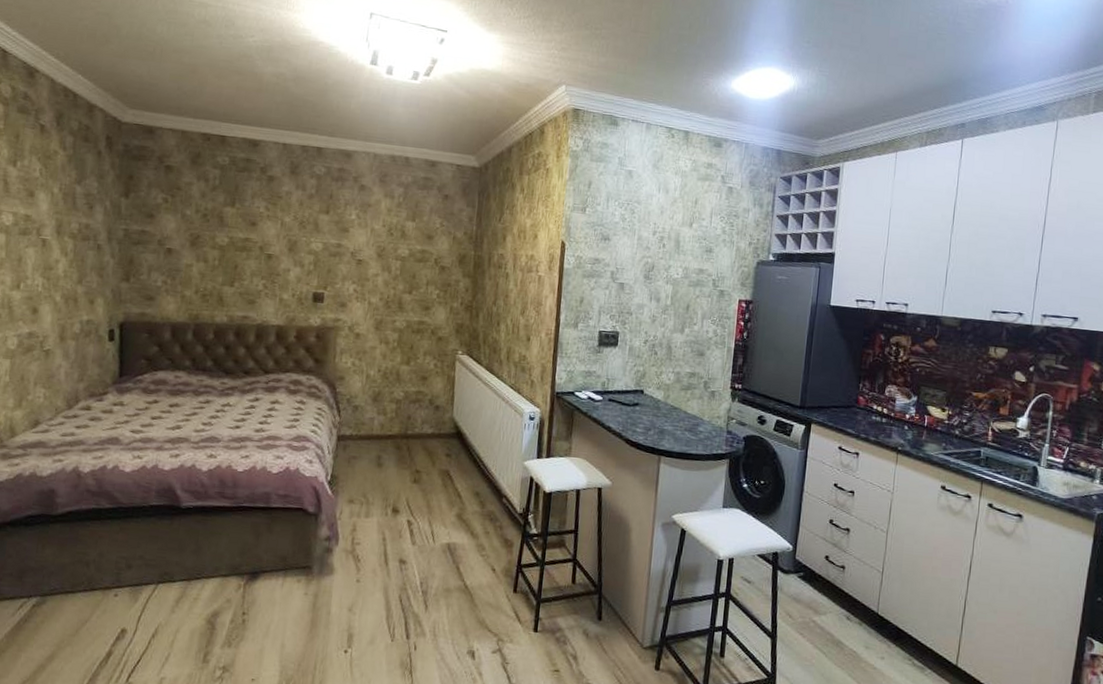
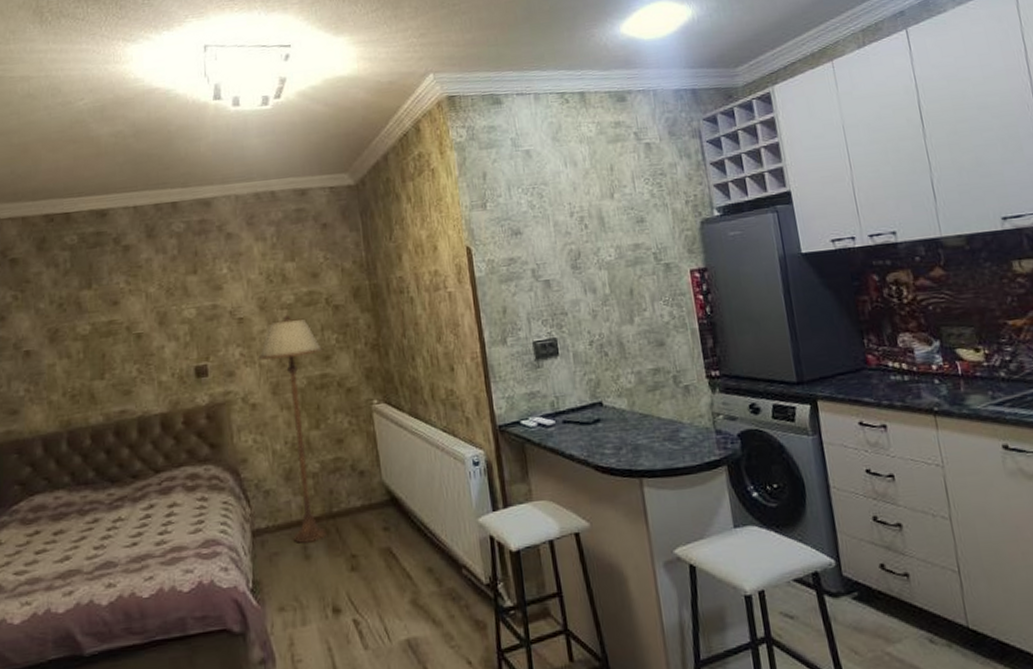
floor lamp: none [369,266,425,454] -> present [258,315,327,543]

